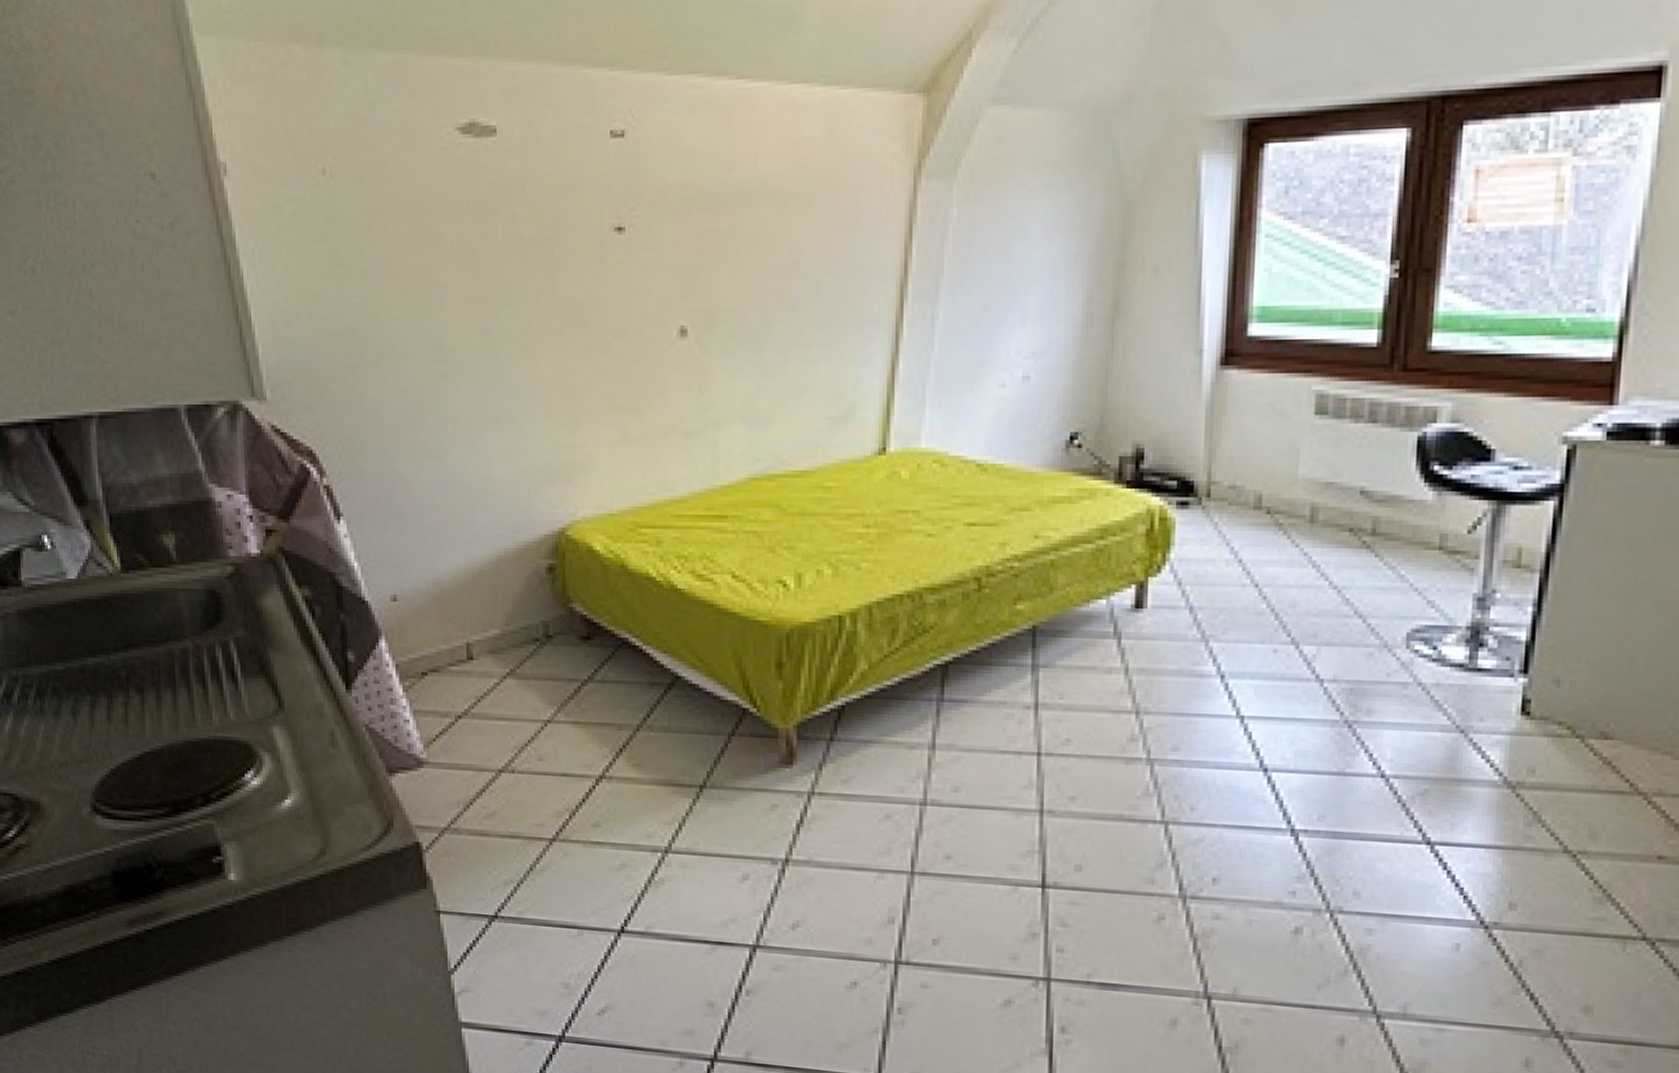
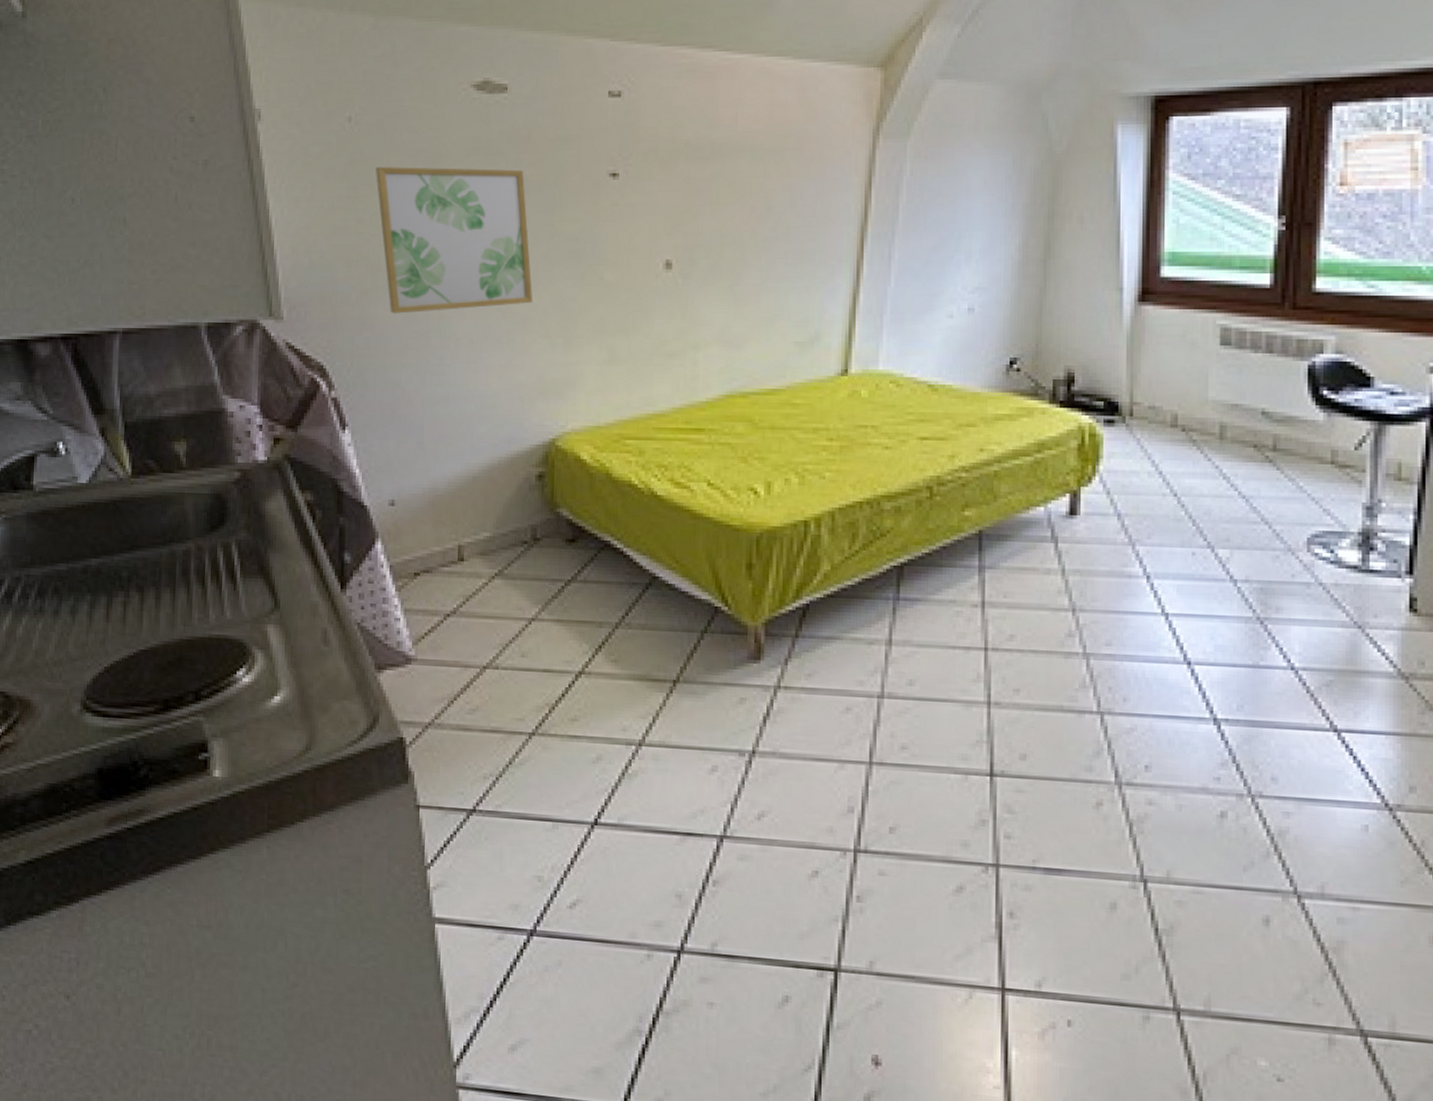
wall art: none [356,225,534,392] -> present [376,167,532,314]

